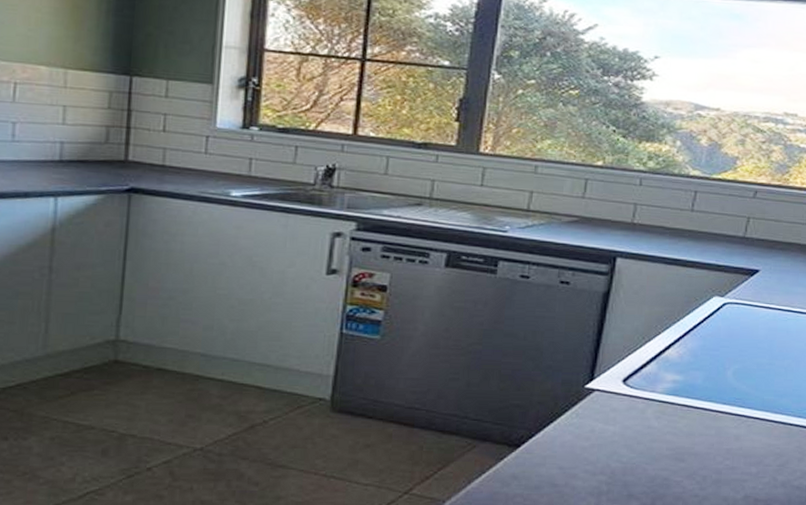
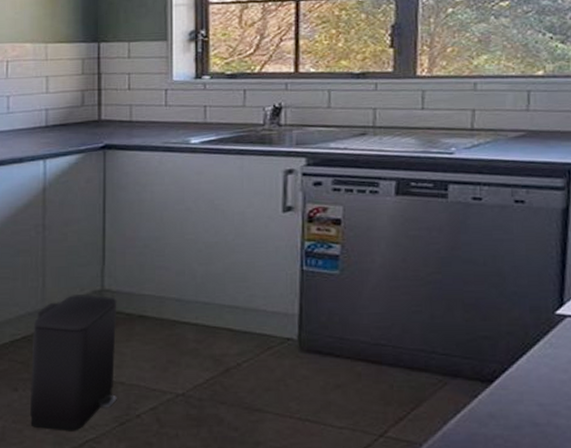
pedal bin: none [21,343,134,483] -> present [30,295,117,431]

